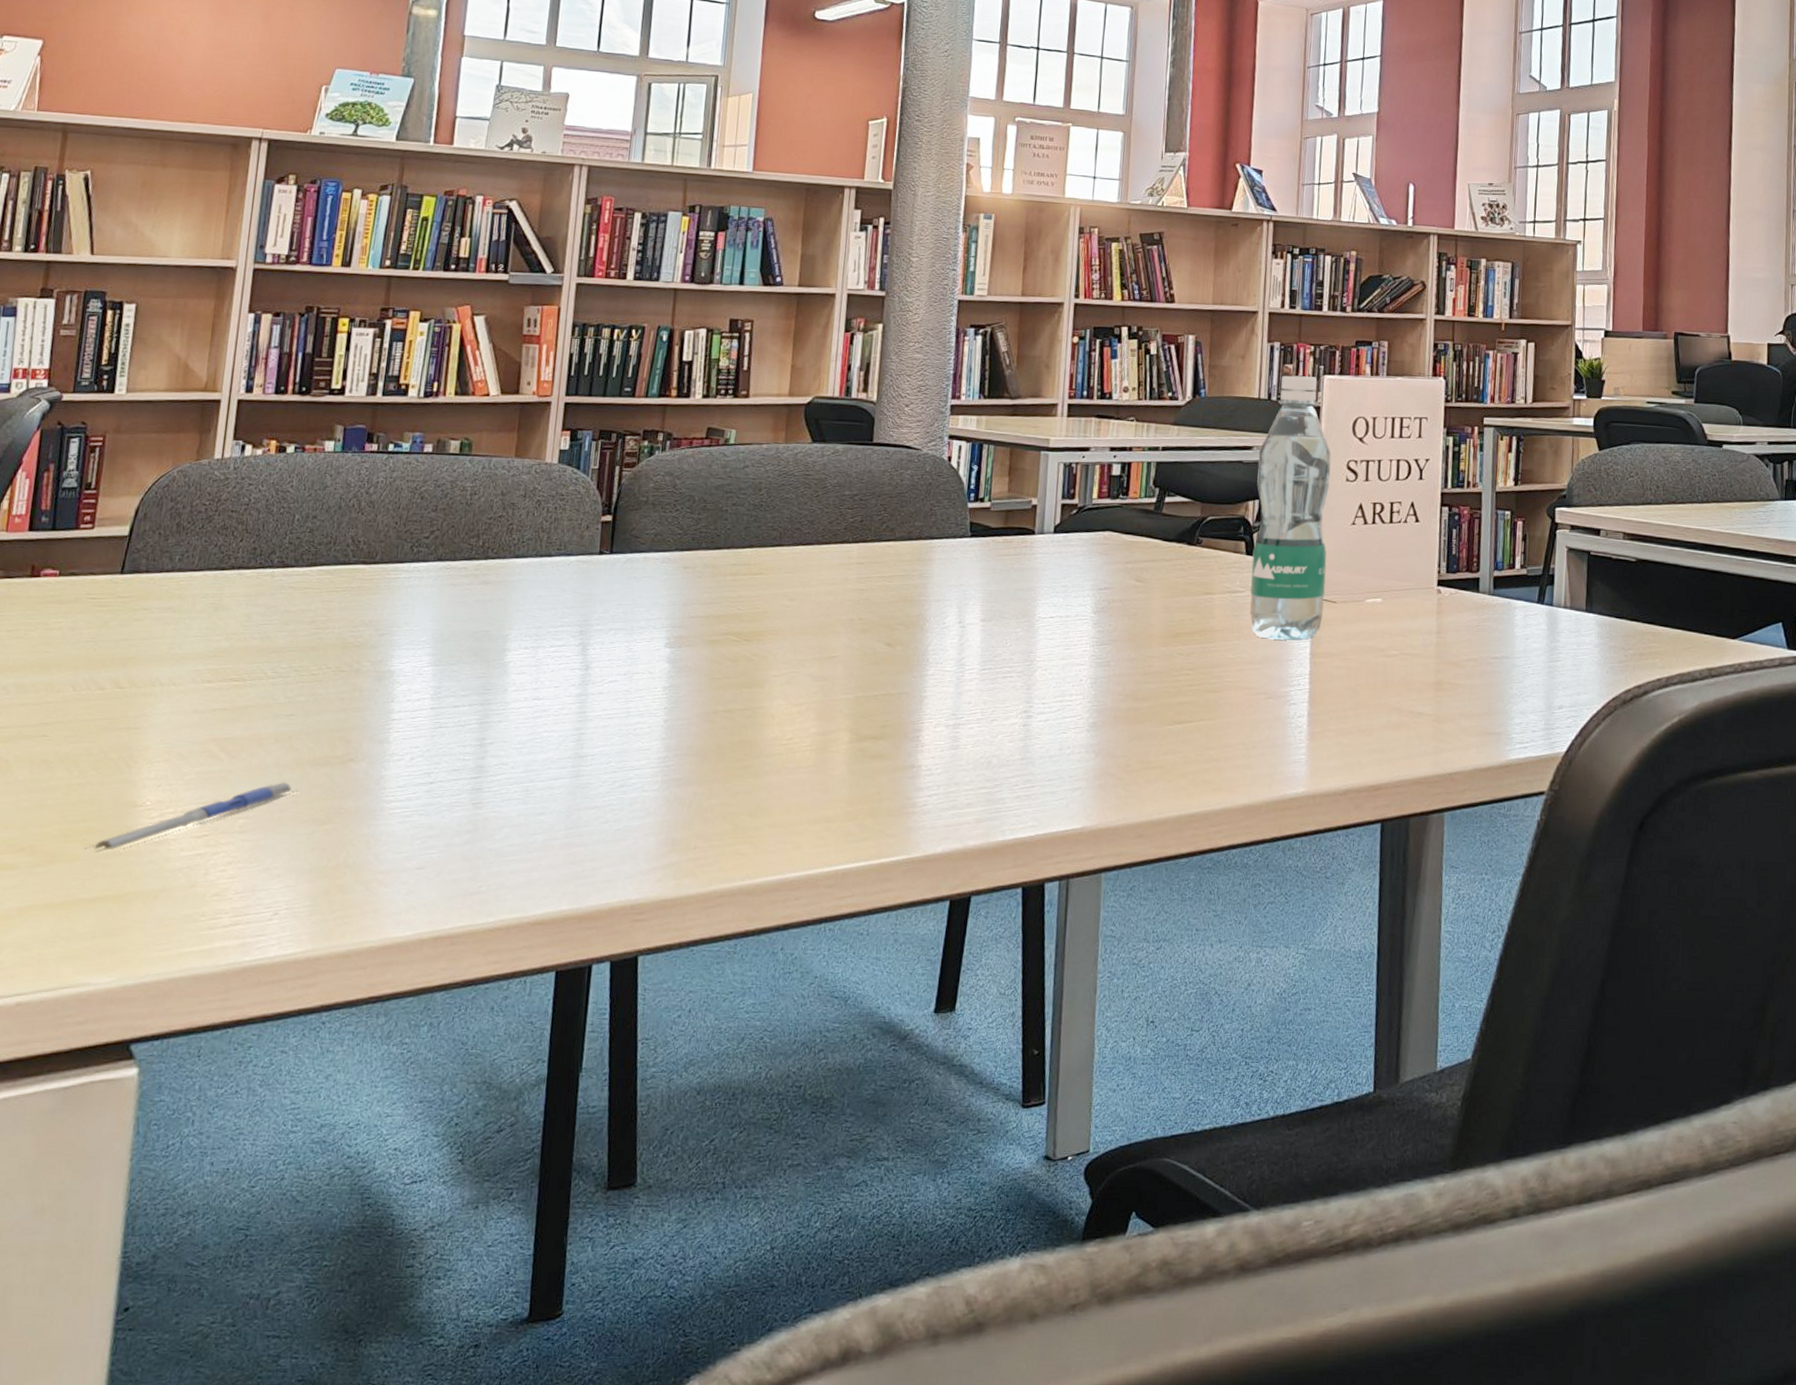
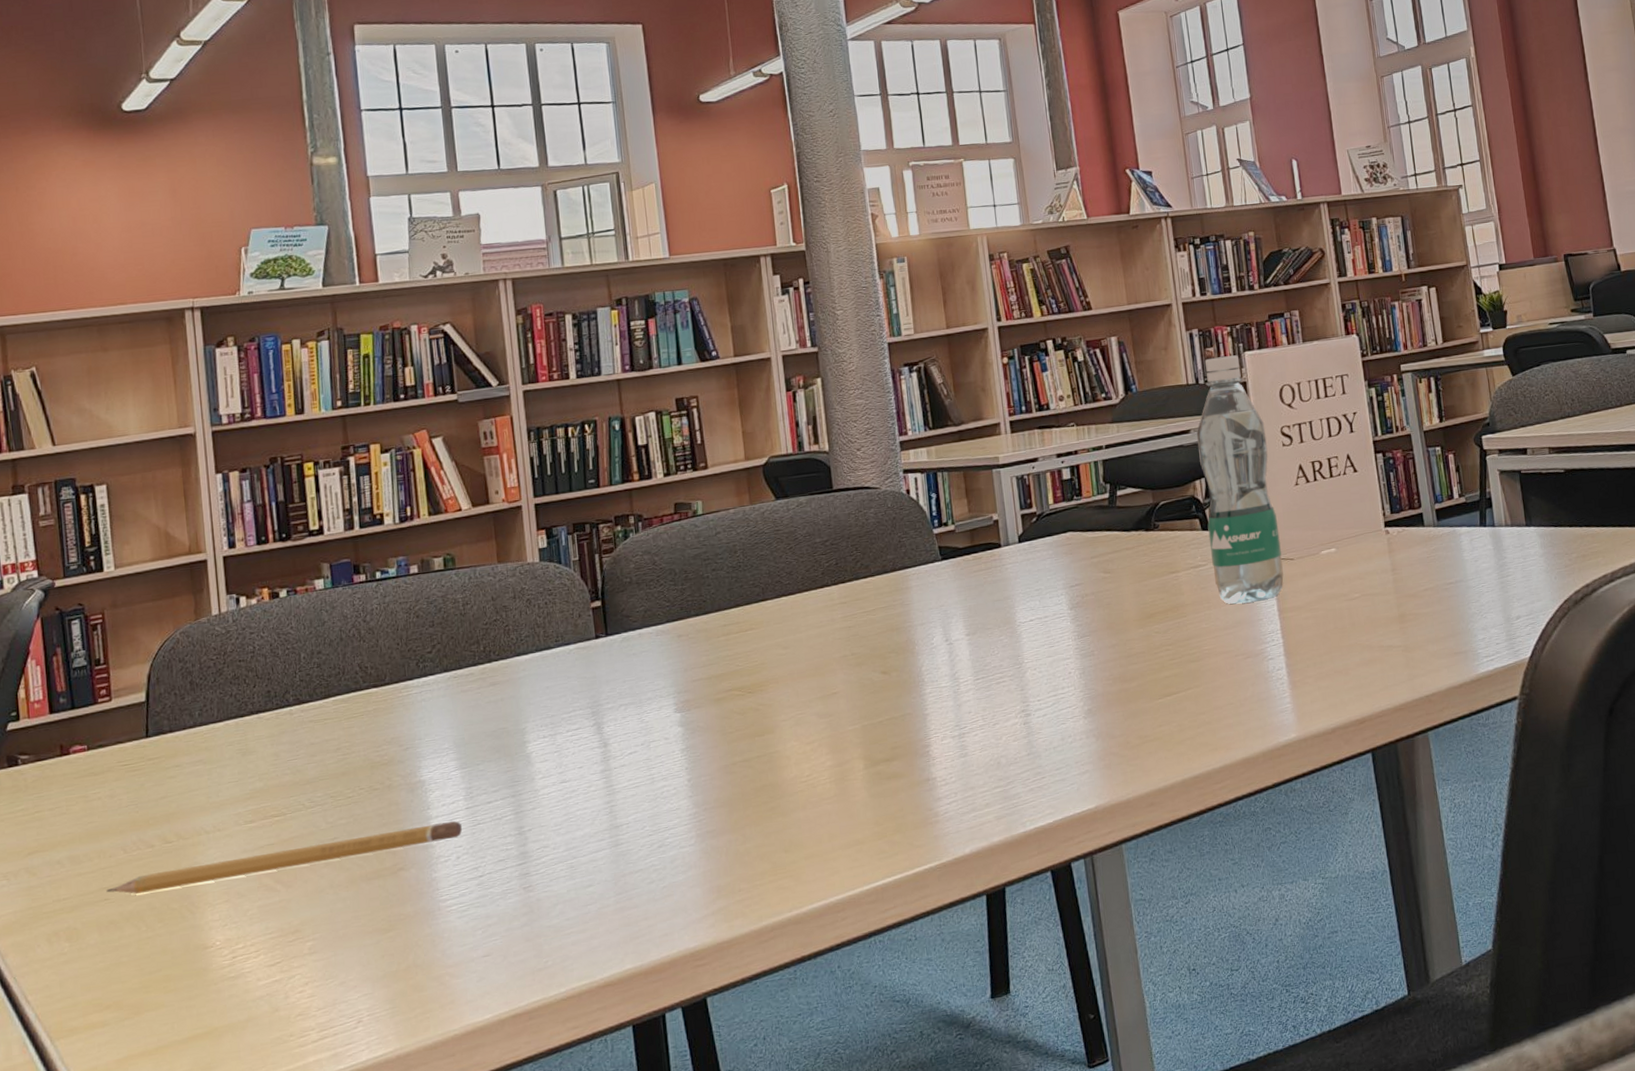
pencil: none [46,717,423,738] -> present [106,821,462,894]
pen: present [84,782,297,853] -> none [166,900,356,997]

